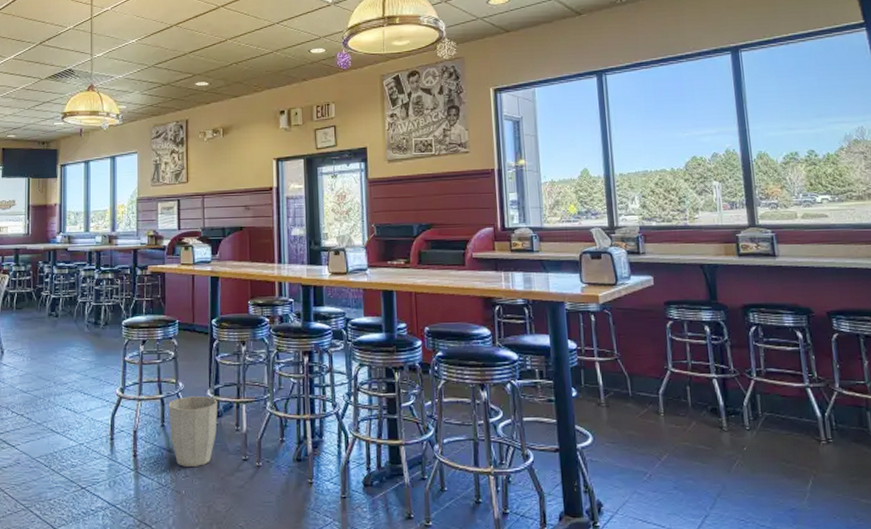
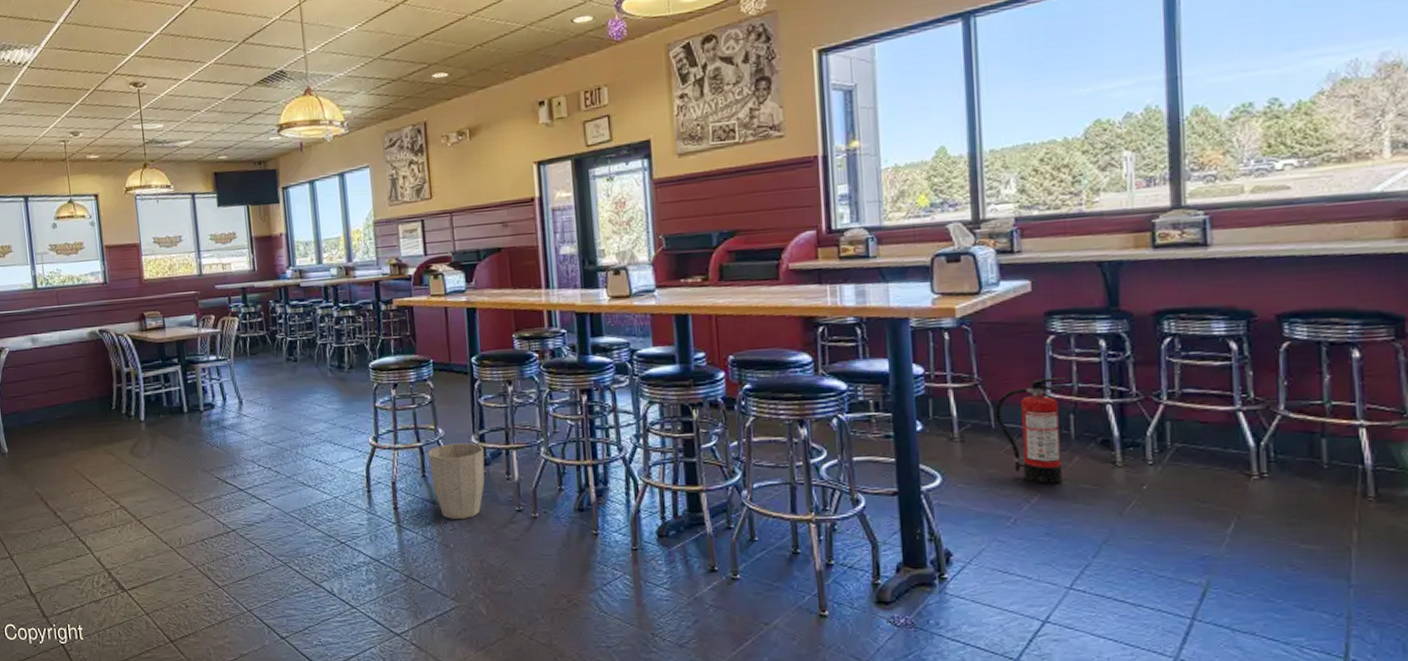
fire extinguisher: none [631,355,684,445] -> present [995,377,1066,485]

